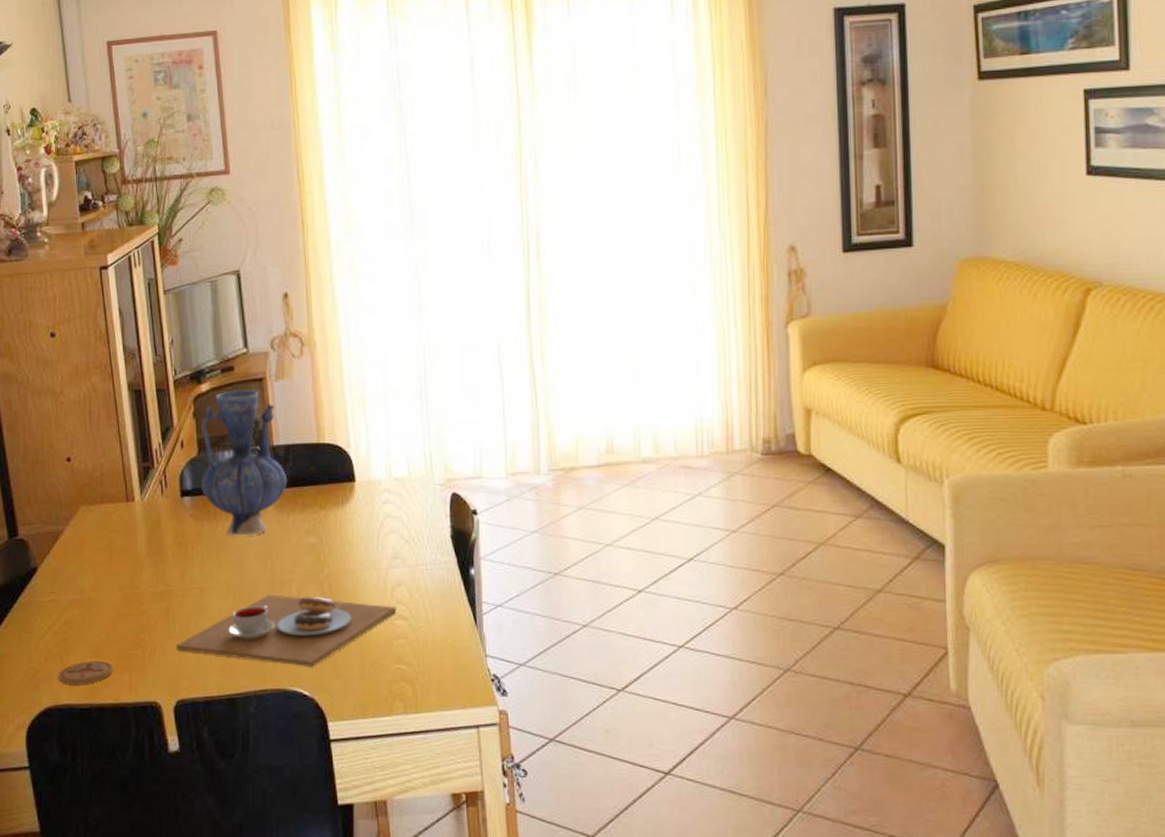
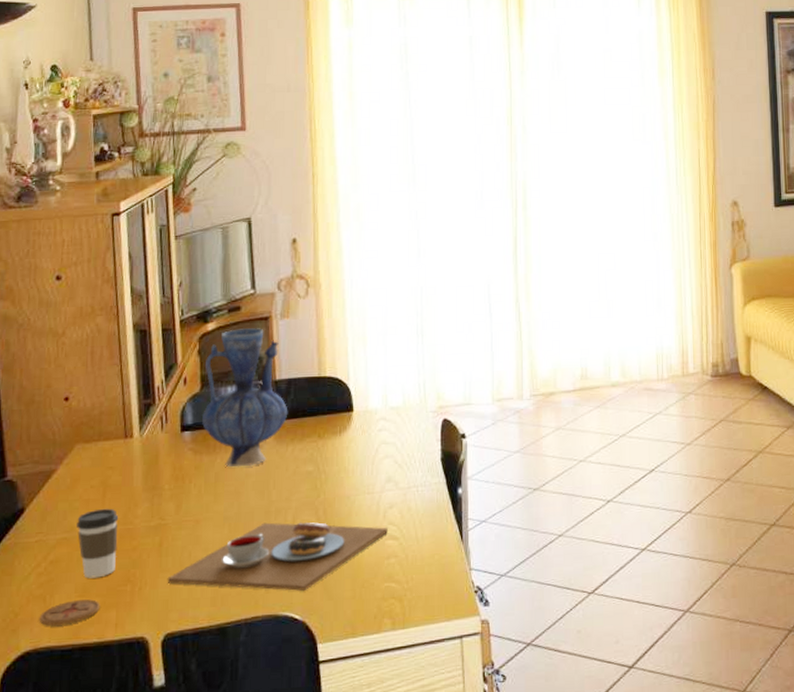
coffee cup: none [86,571,126,640] -> present [77,508,119,578]

